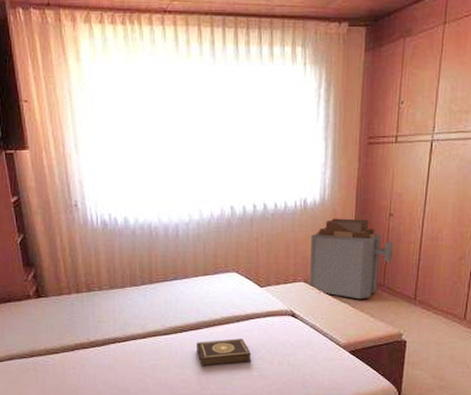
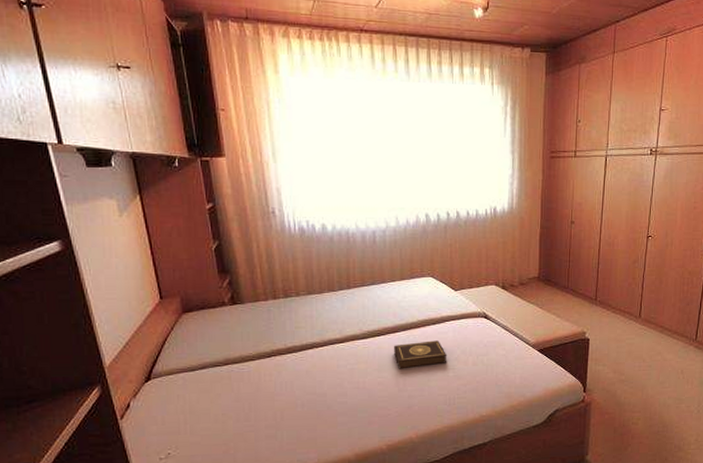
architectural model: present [310,218,393,300] -> none [500,225,575,301]

